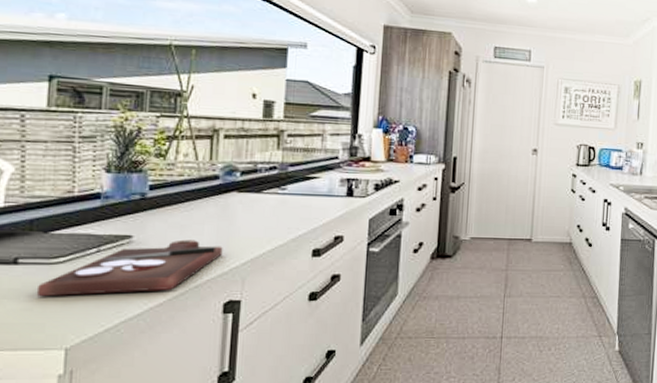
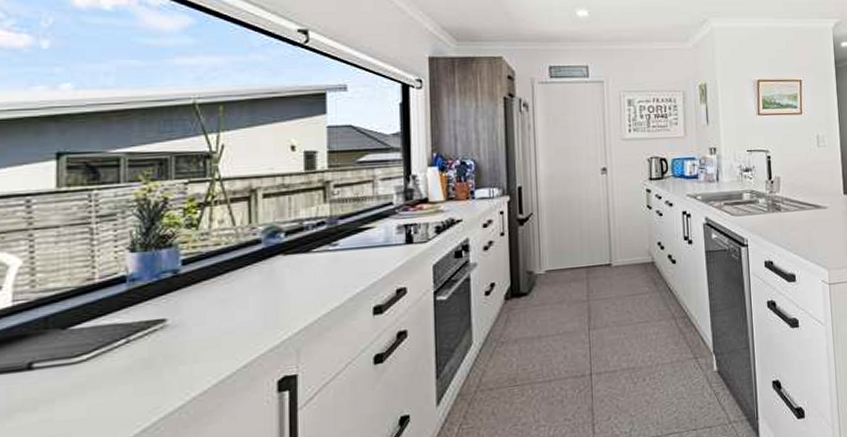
cutting board: present [36,239,223,297] -> none [57,314,272,404]

